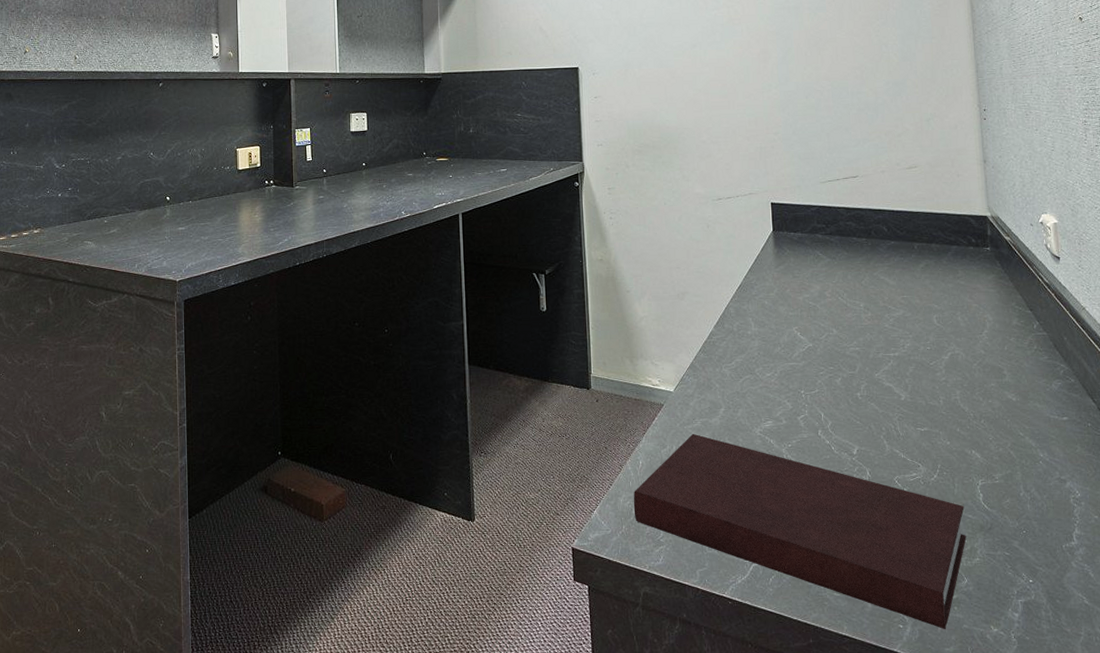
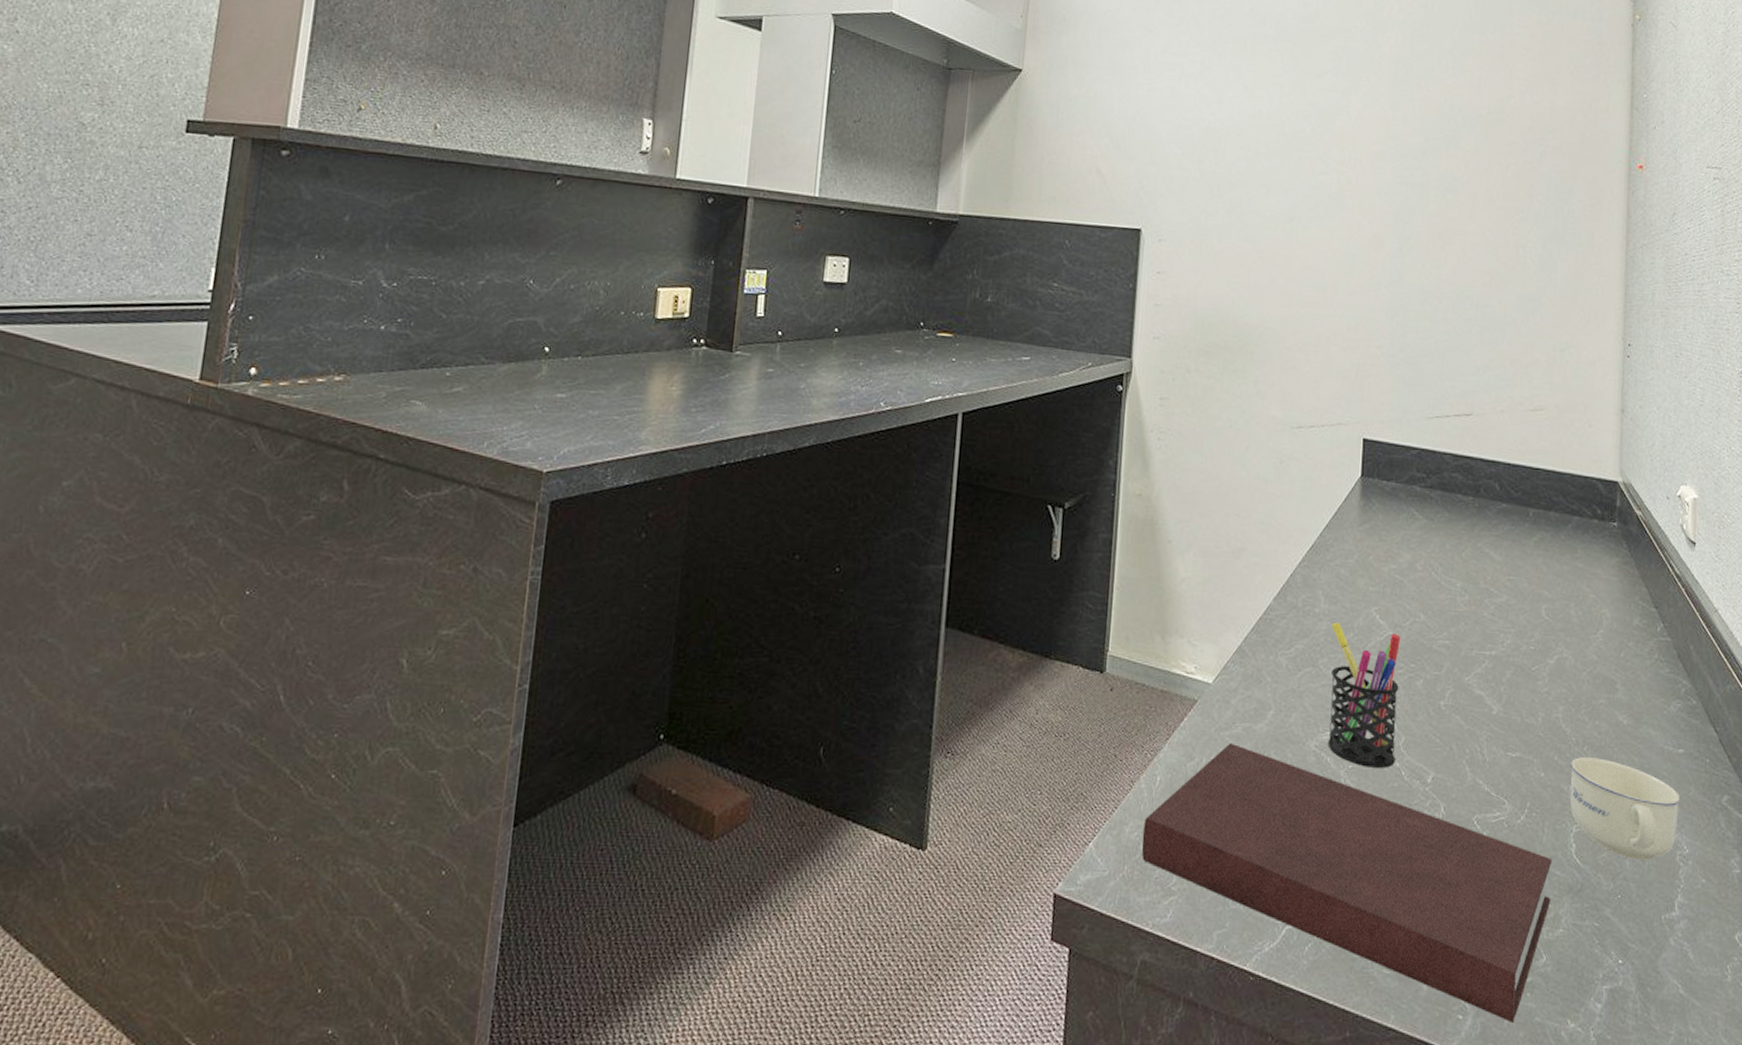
pen holder: none [762,340,826,445] -> present [1327,622,1400,768]
cup: none [971,428,1069,504] -> present [1569,757,1681,861]

